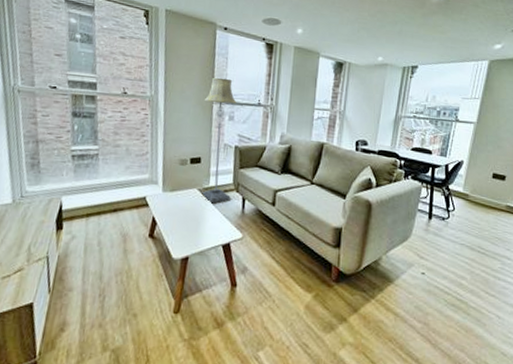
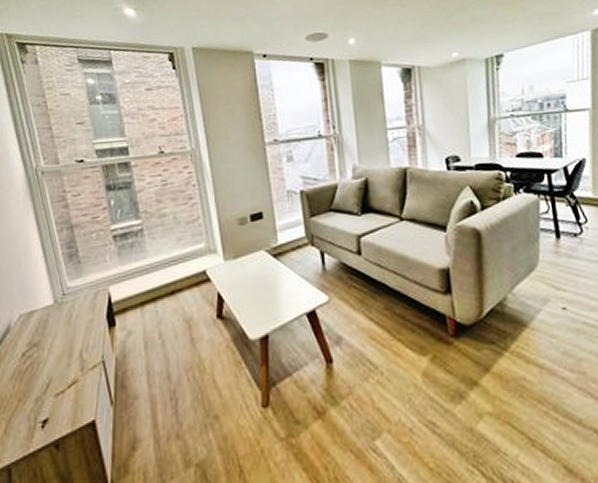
floor lamp: present [201,77,237,205] -> none [254,113,306,267]

